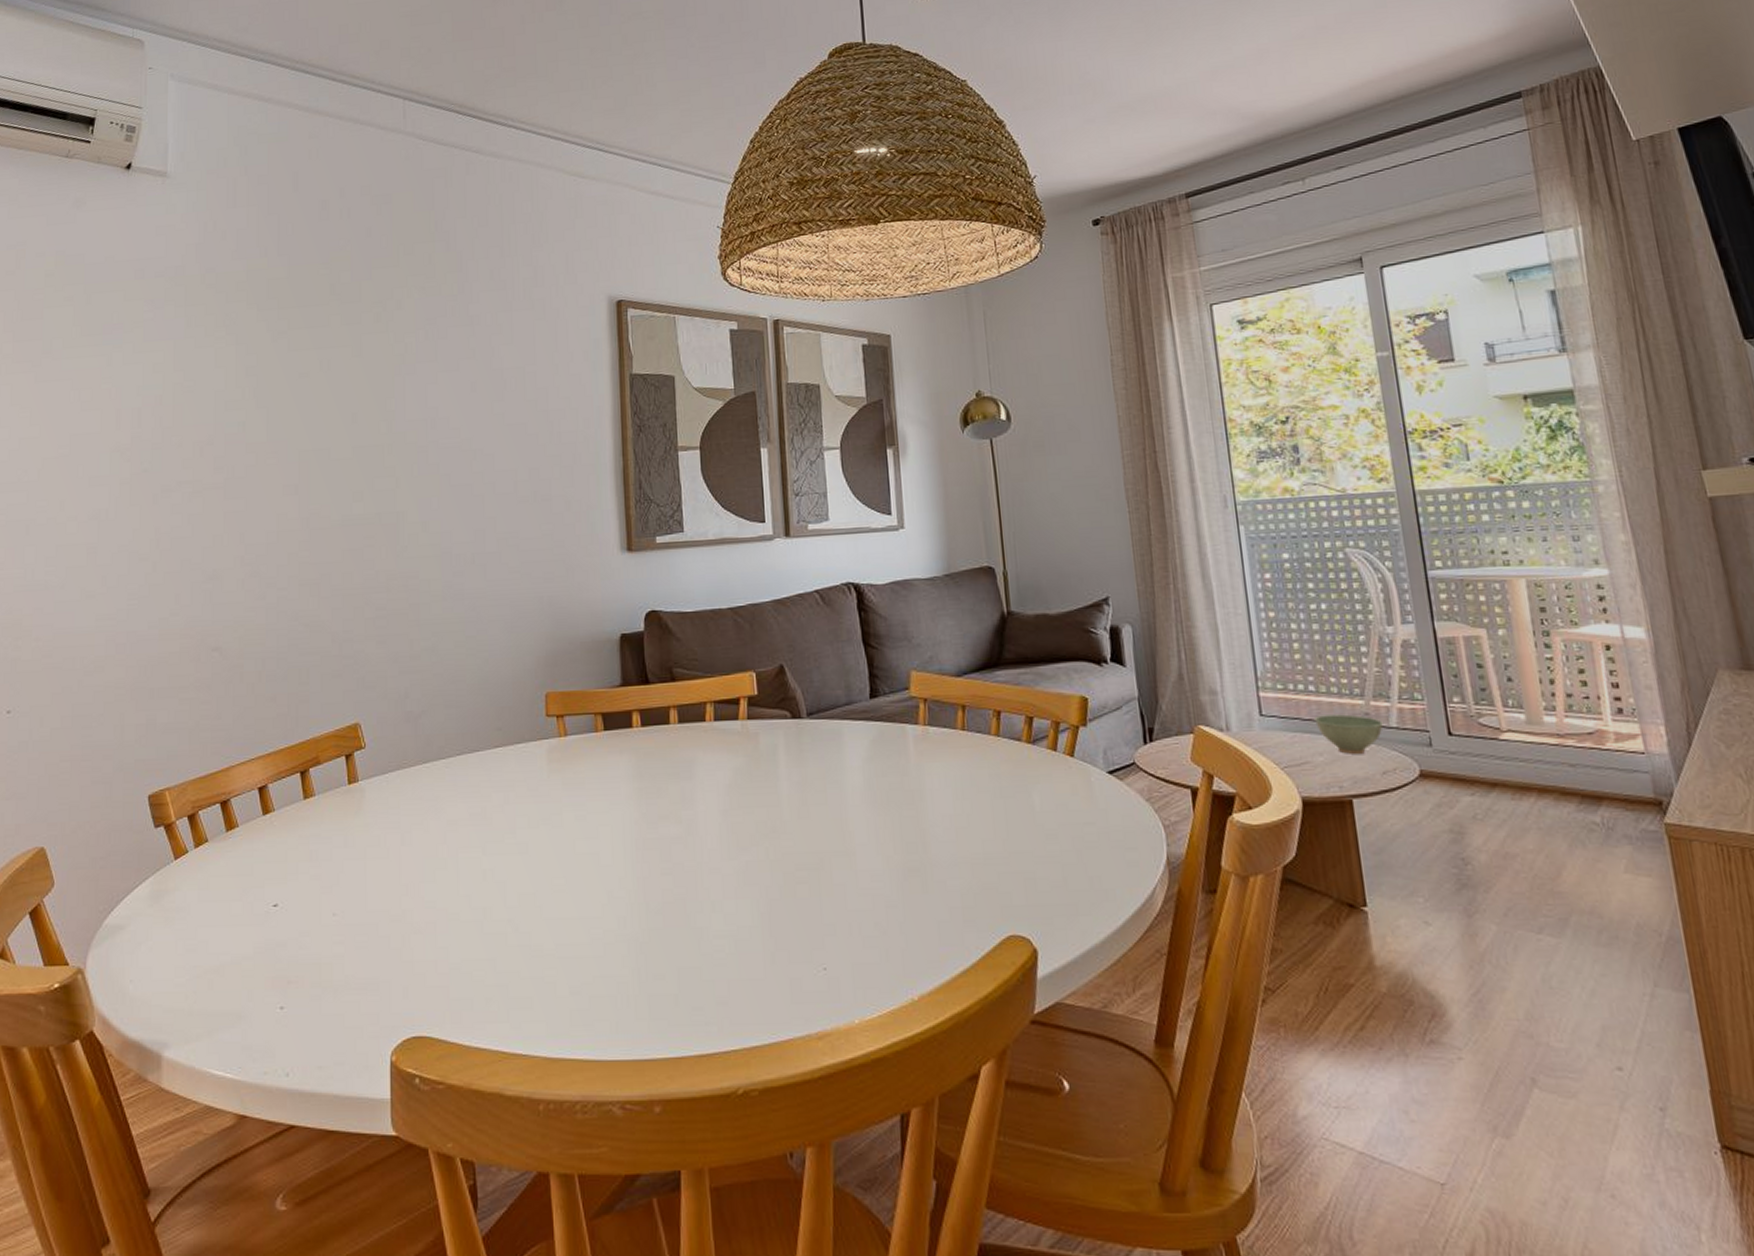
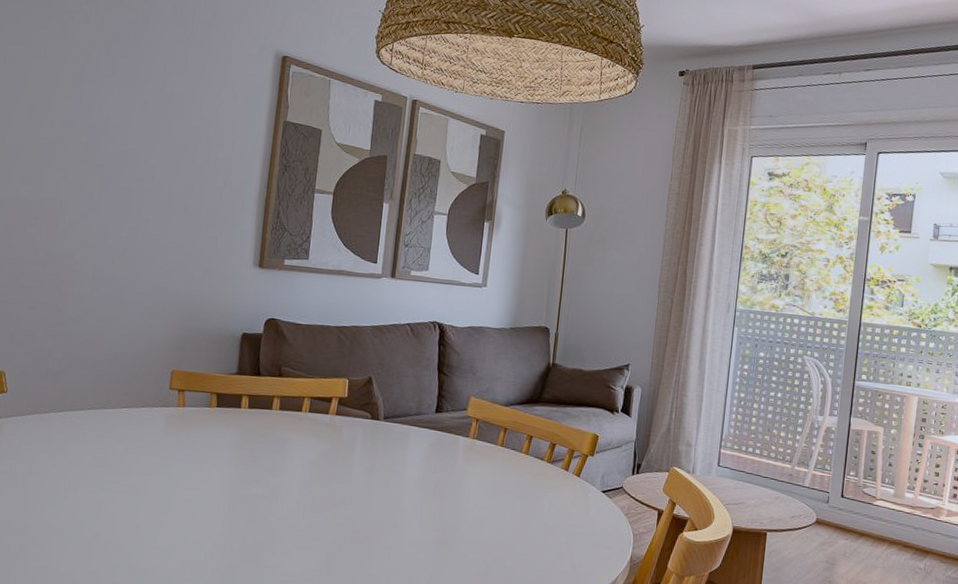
bowl: present [1314,714,1383,754] -> none [754,471,800,502]

